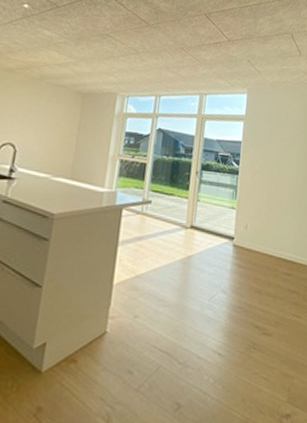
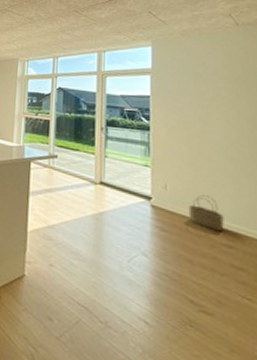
wicker basket: none [262,232,287,263] -> present [188,195,224,232]

